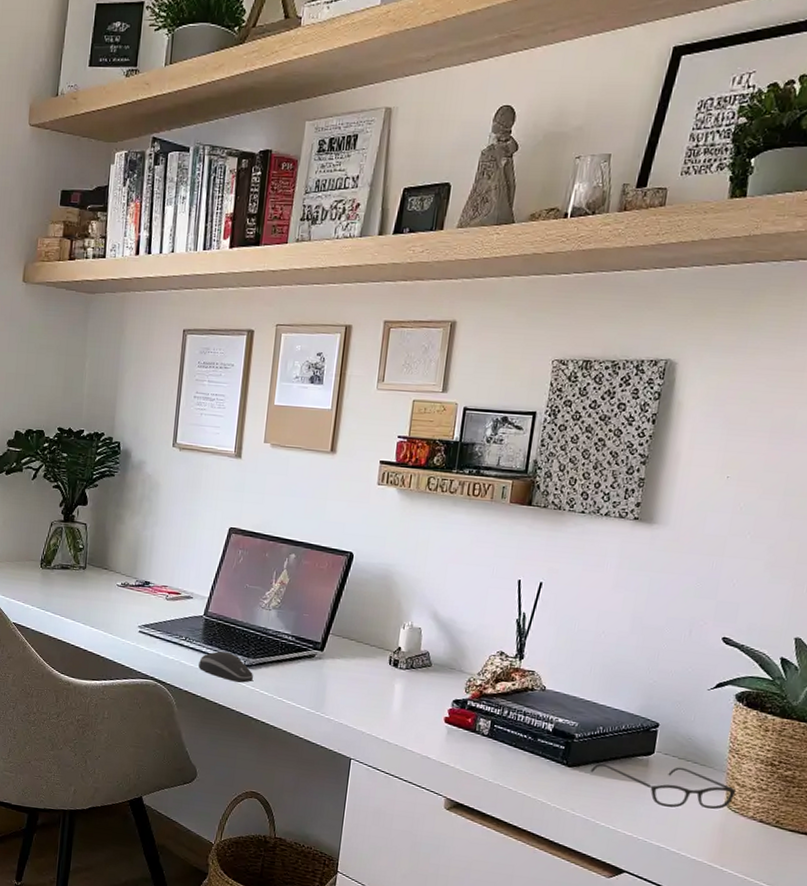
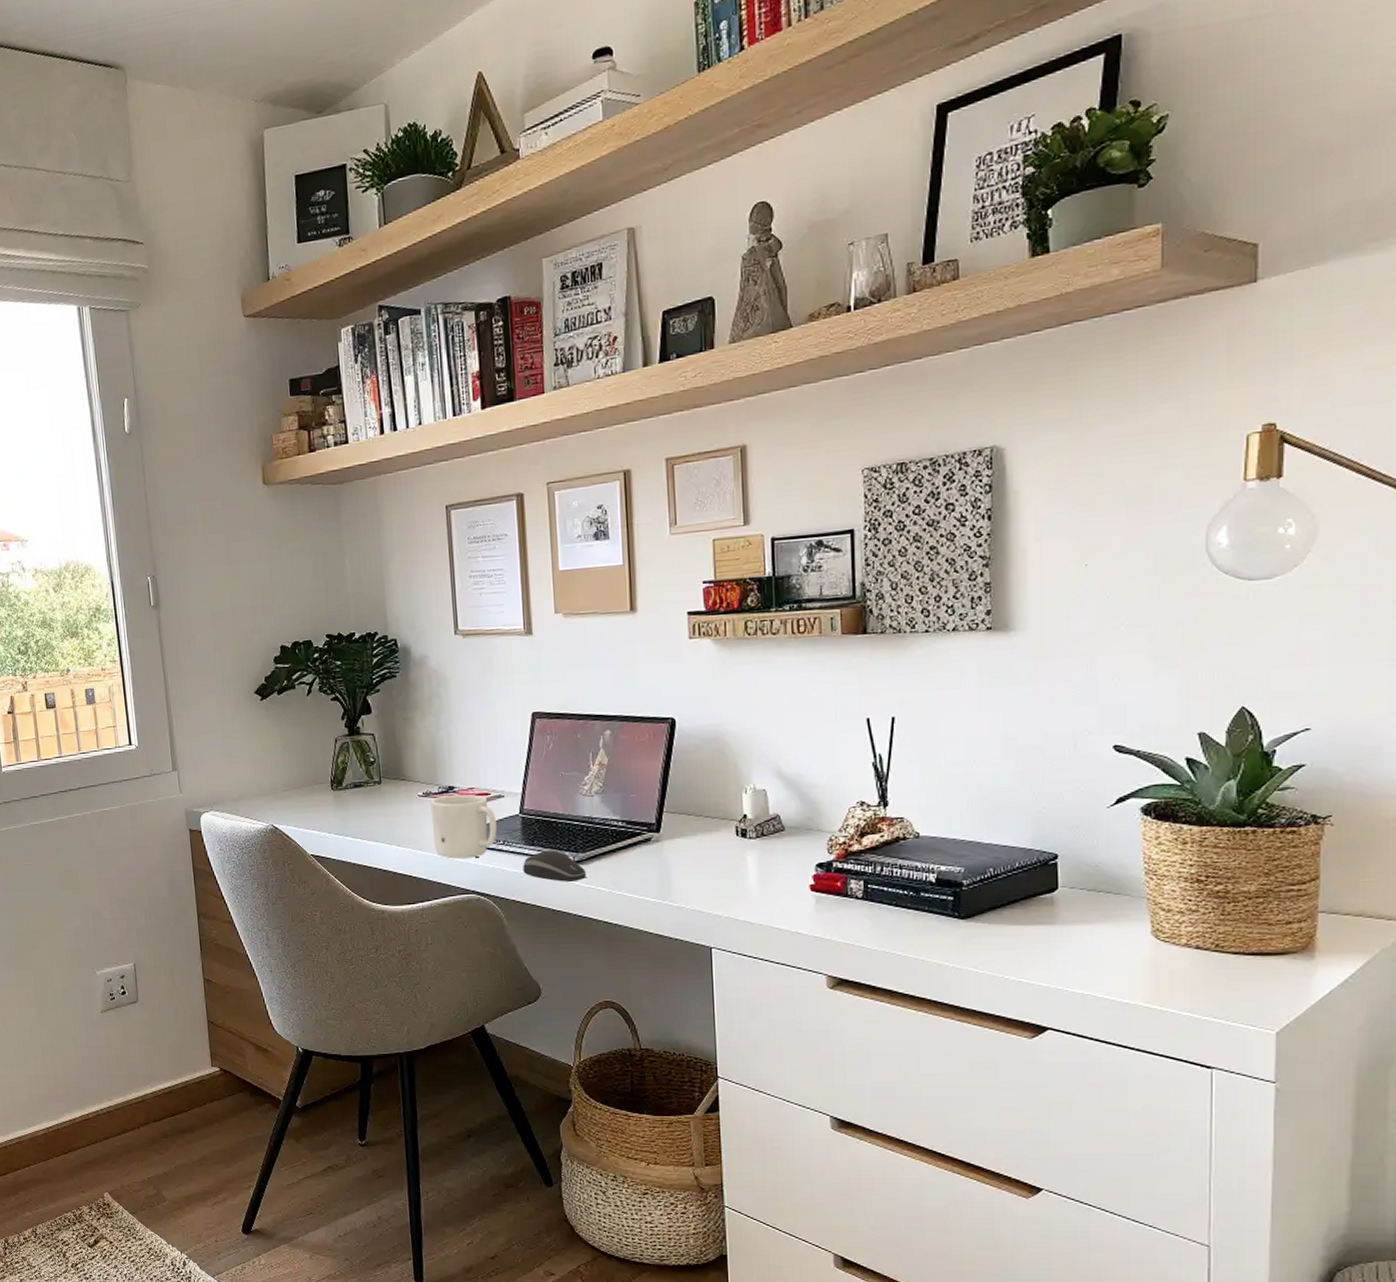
mug: none [124,589,183,648] -> present [430,794,497,859]
eyeglasses: present [590,763,737,810] -> none [988,900,1162,949]

